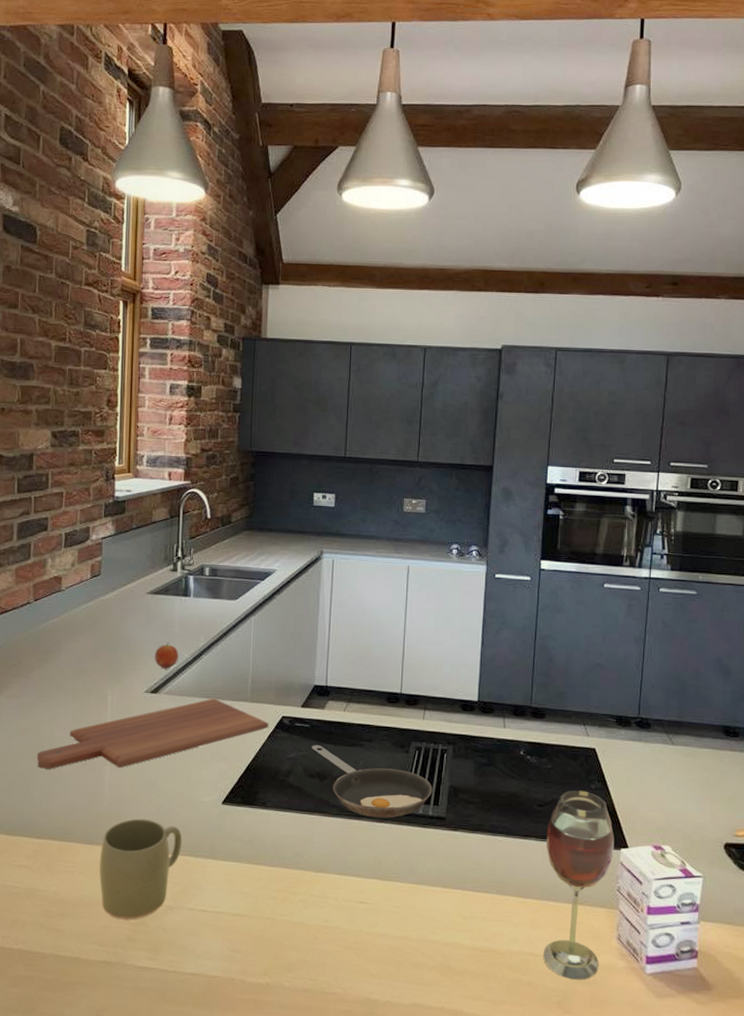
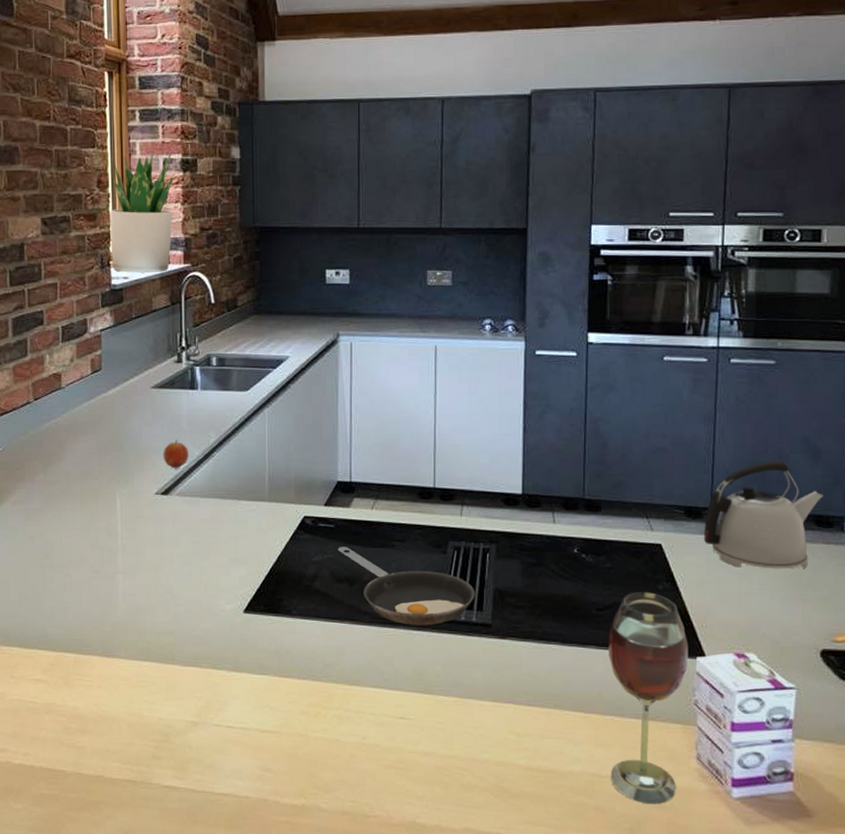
cutting board: present [36,698,269,769] -> none [46,499,290,578]
mug: present [99,818,182,919] -> none [117,629,204,736]
planter: none [116,375,179,488] -> present [110,150,174,274]
kettle: none [631,677,731,773] -> present [703,460,823,569]

